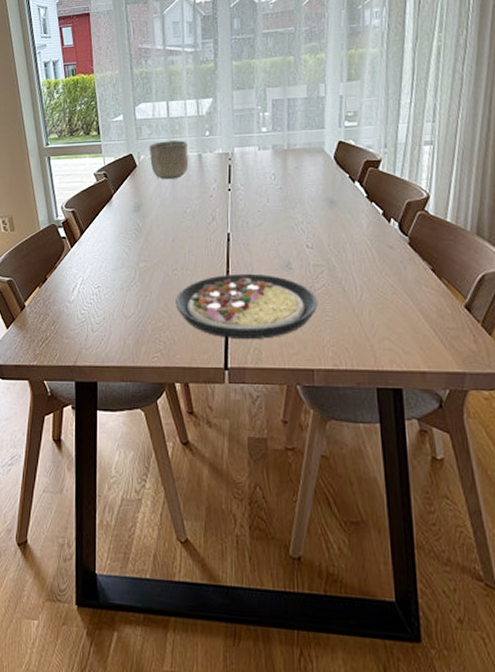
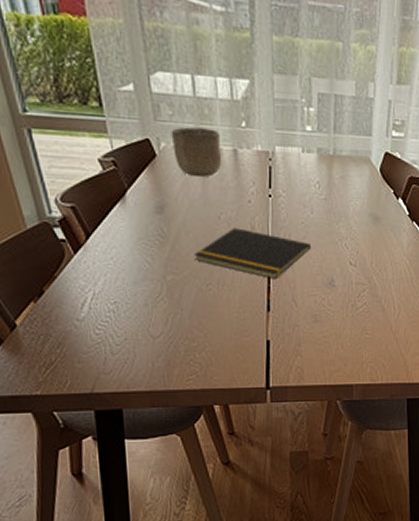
notepad: none [163,219,267,264] -> present [194,227,311,280]
plate: present [176,273,317,340] -> none [211,290,358,359]

